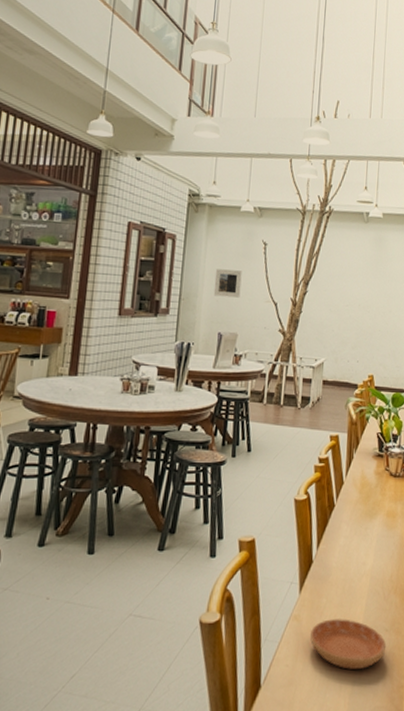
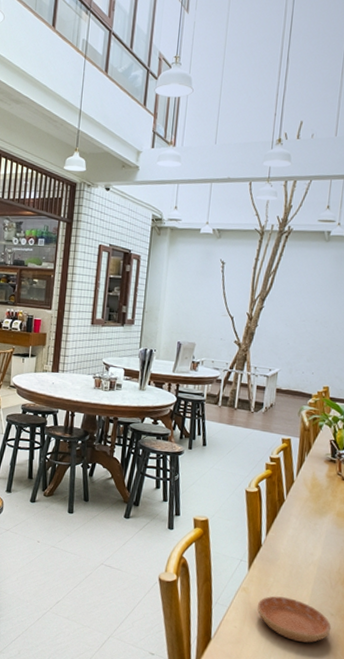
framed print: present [213,269,242,298] -> none [174,285,201,312]

